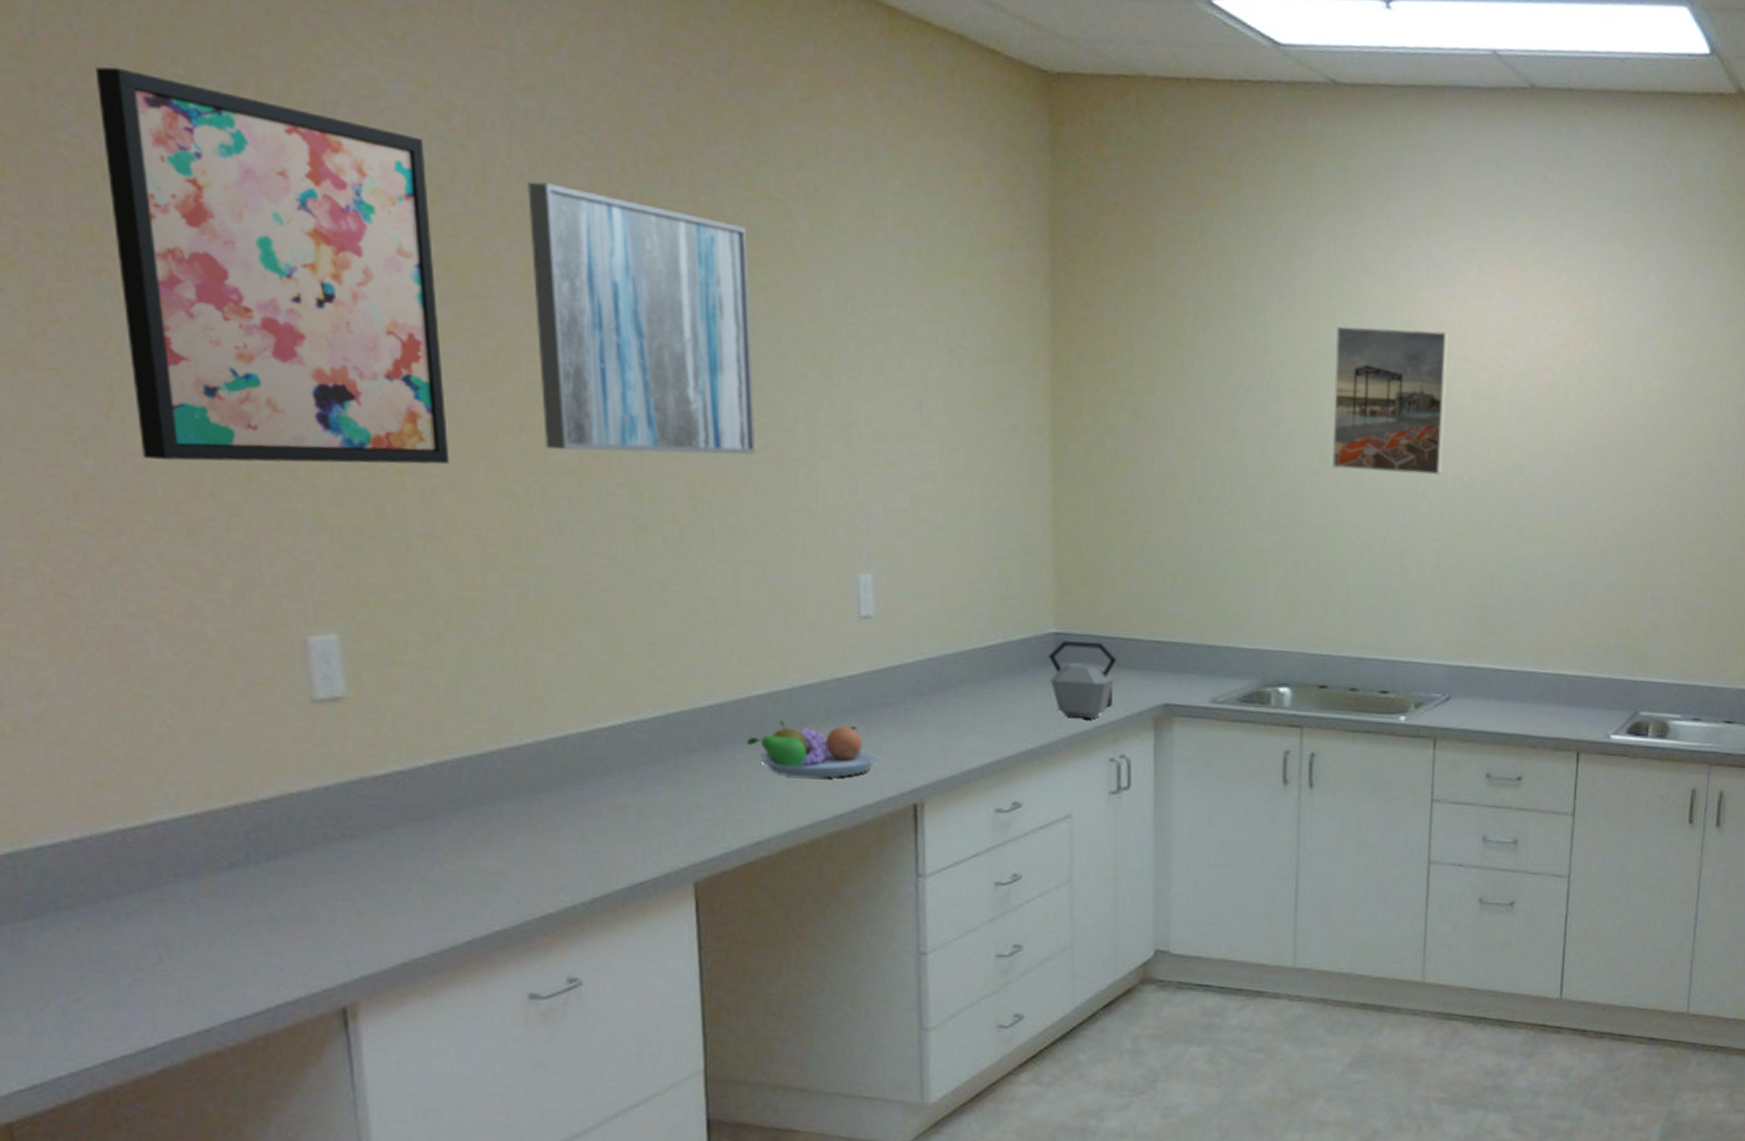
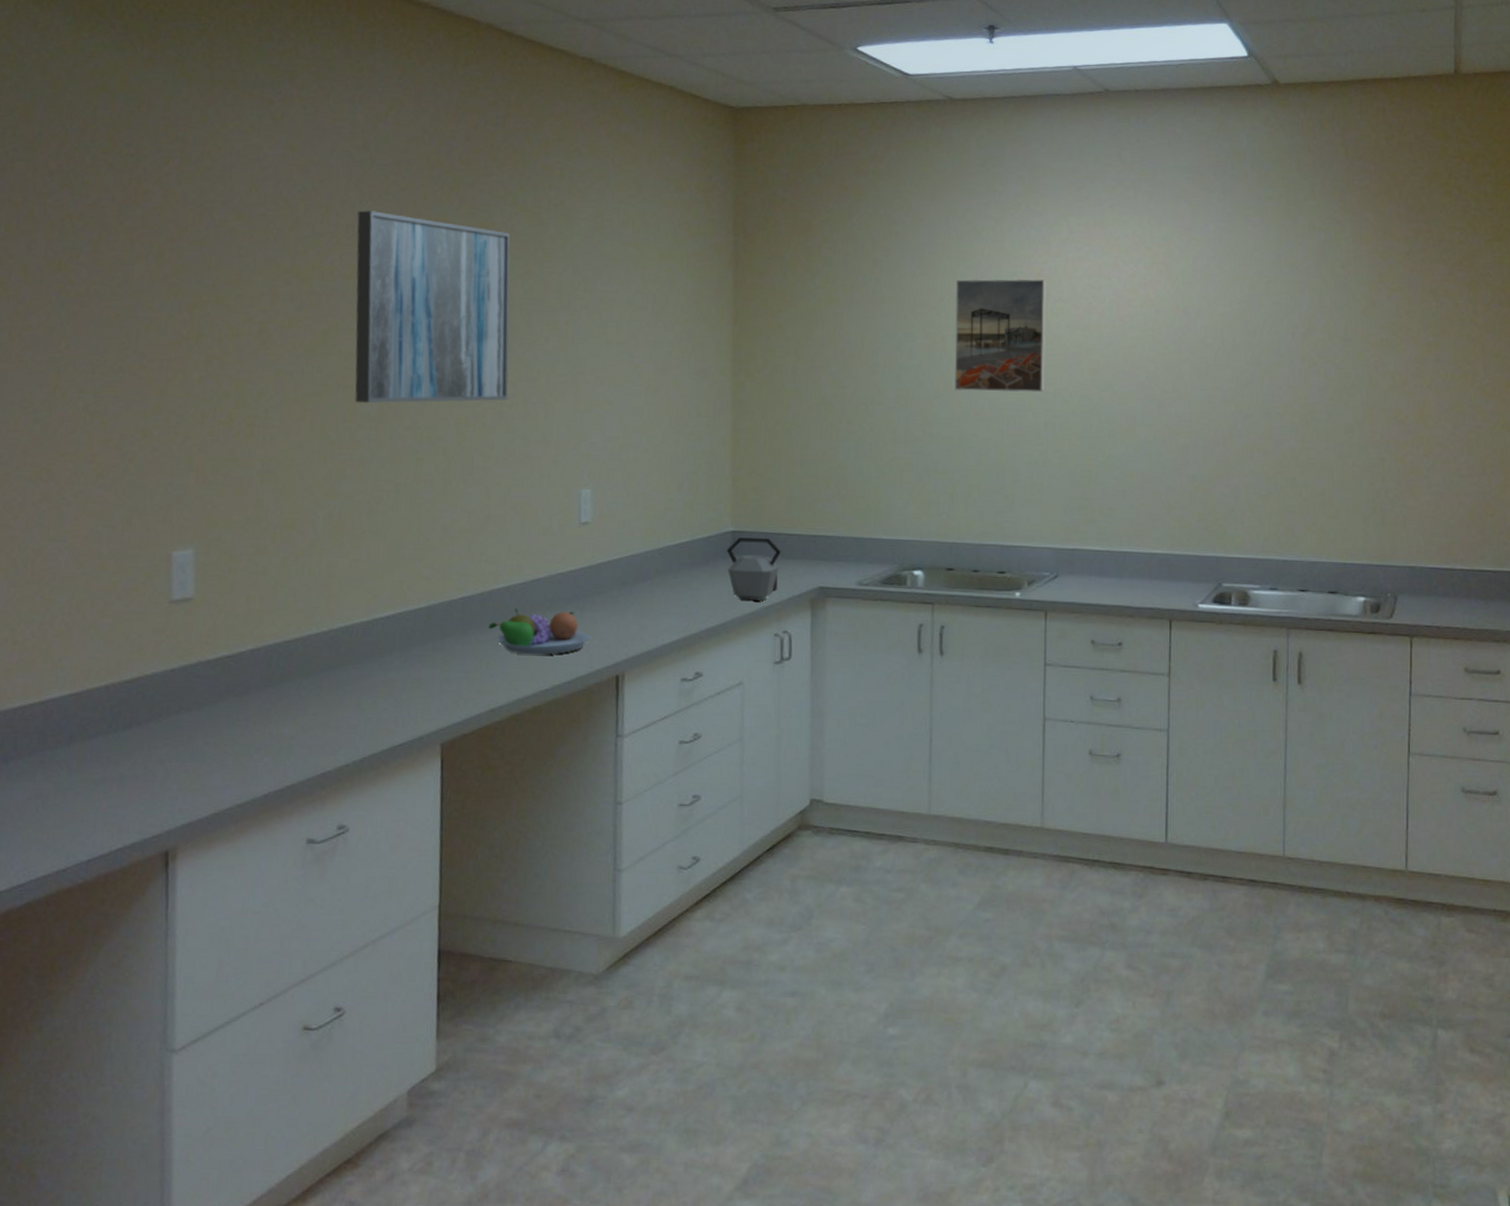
wall art: present [95,66,450,465] -> none [73,152,289,423]

